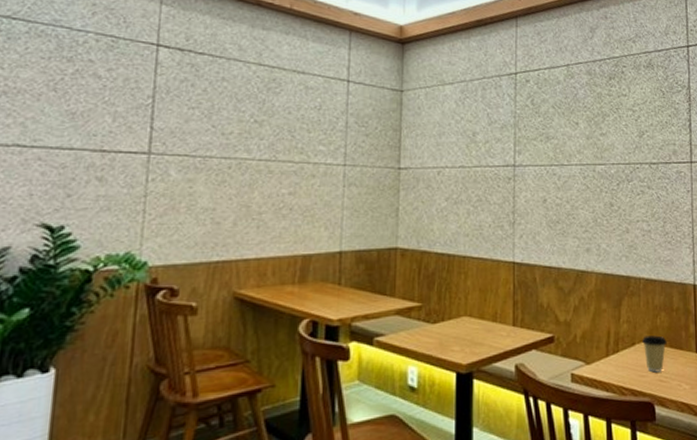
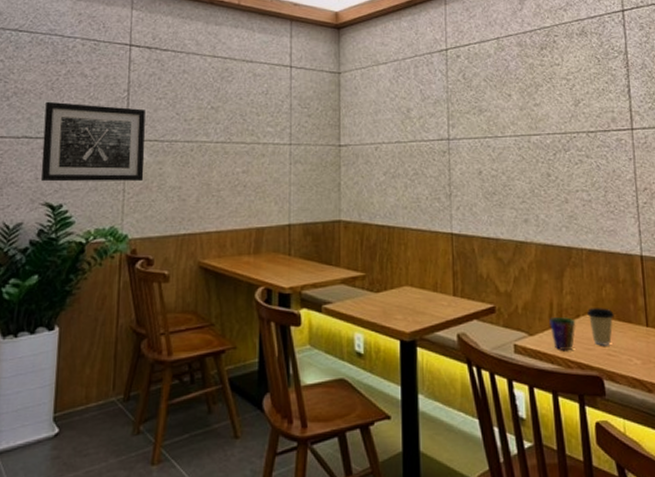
wall art: none [36,104,174,200] -> present [40,101,145,182]
cup: none [606,344,632,379] -> present [549,316,576,352]

